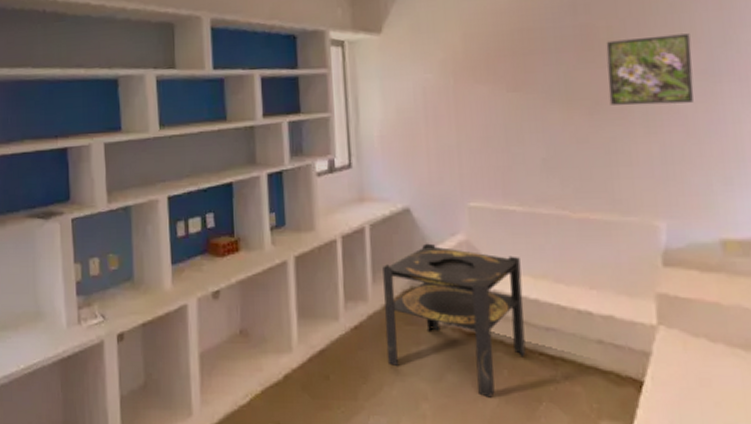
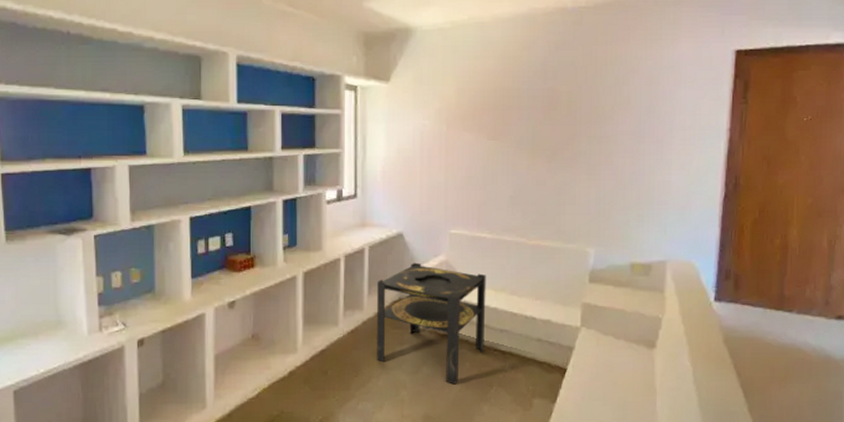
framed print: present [606,33,694,106] -> none [564,102,627,157]

